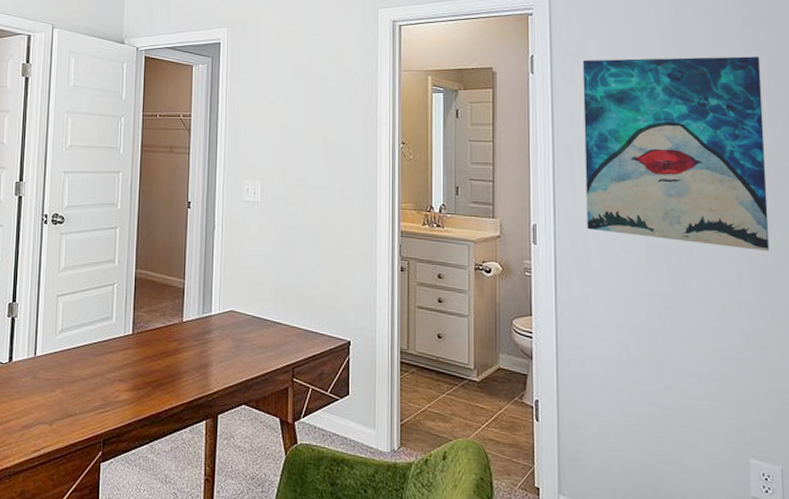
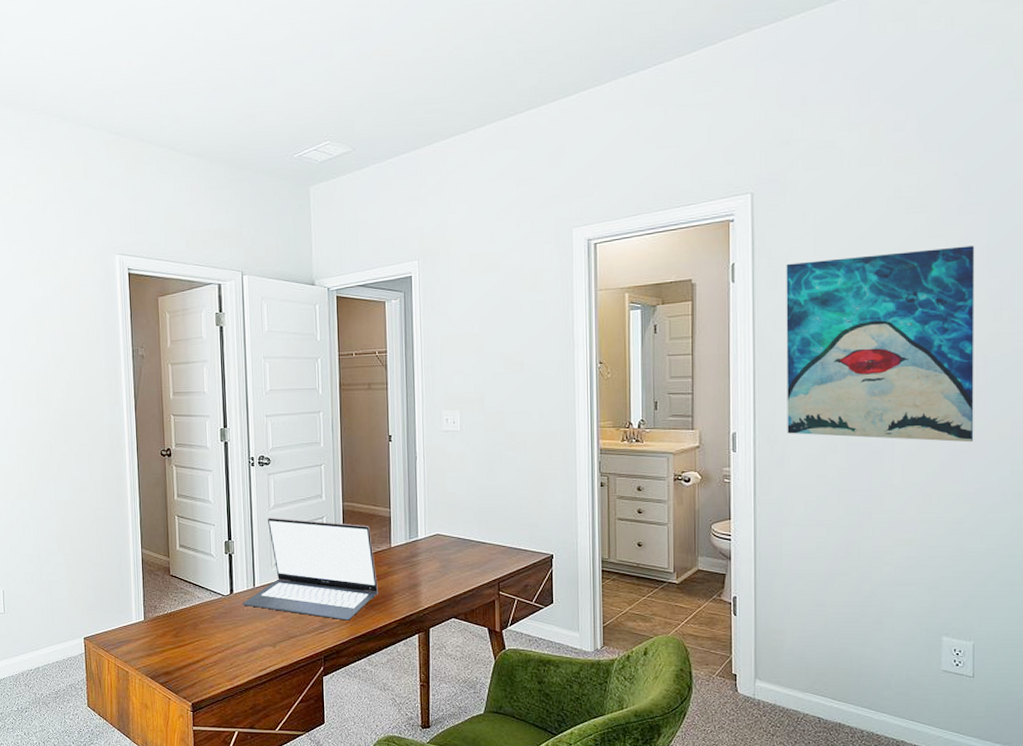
laptop: none [21,281,166,400] -> present [243,518,378,620]

